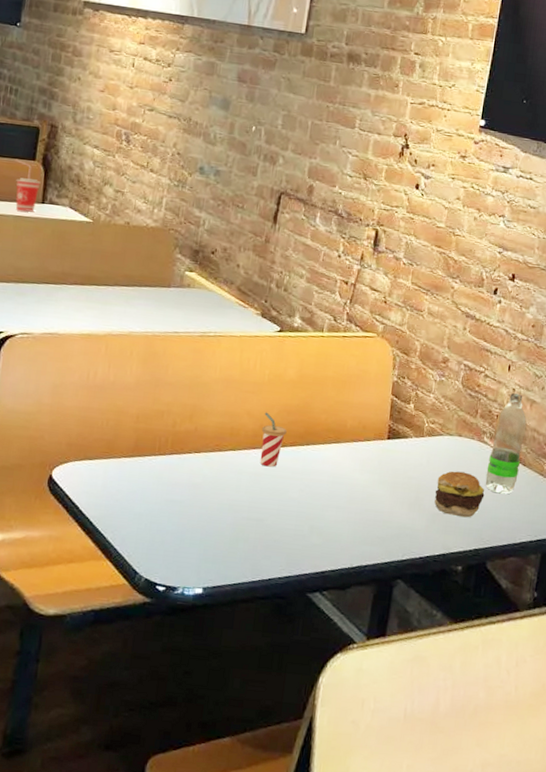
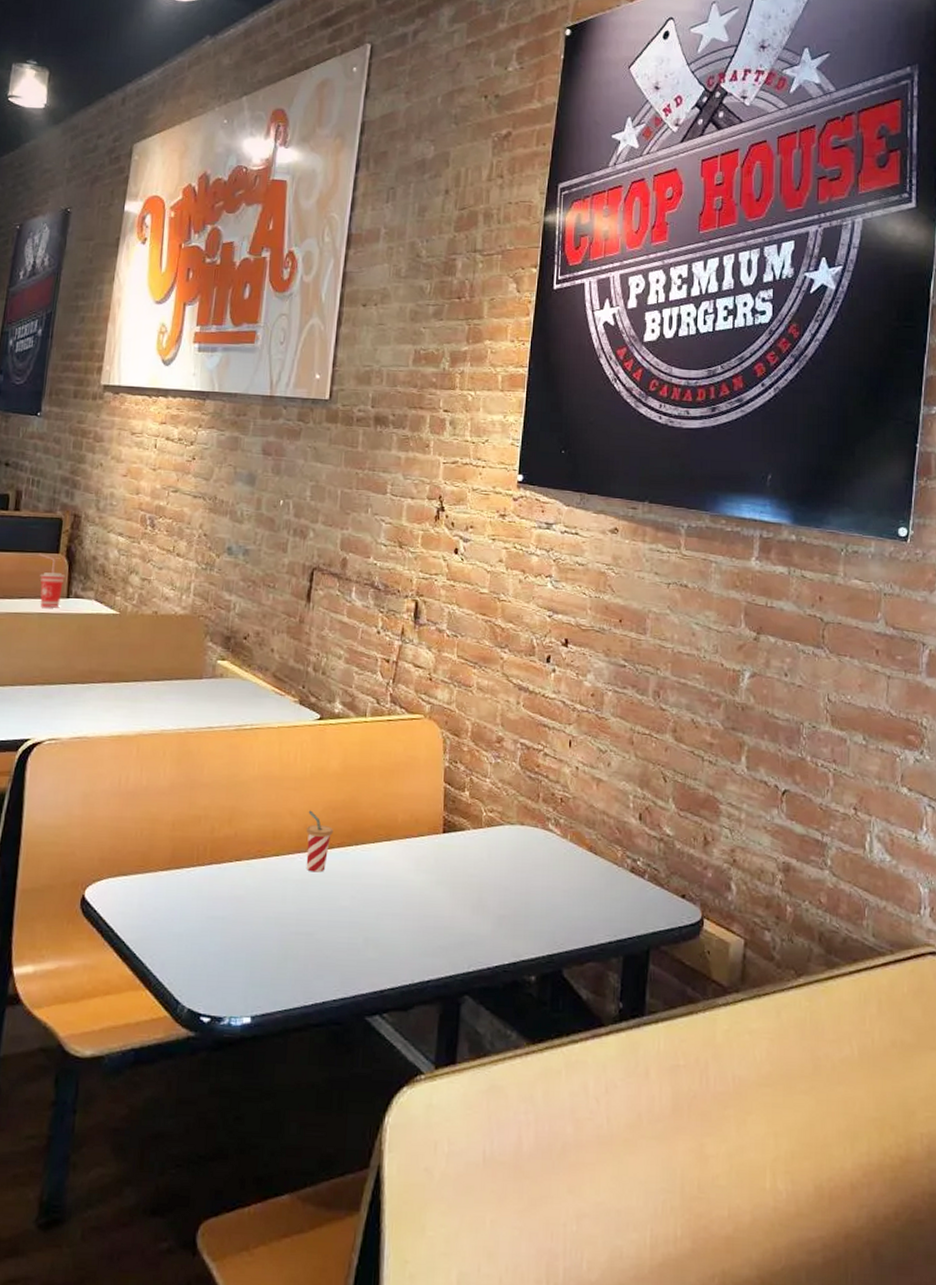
burger: present [434,471,485,518] -> none [499,865,555,919]
bottle: present [485,393,527,494] -> none [554,772,595,889]

